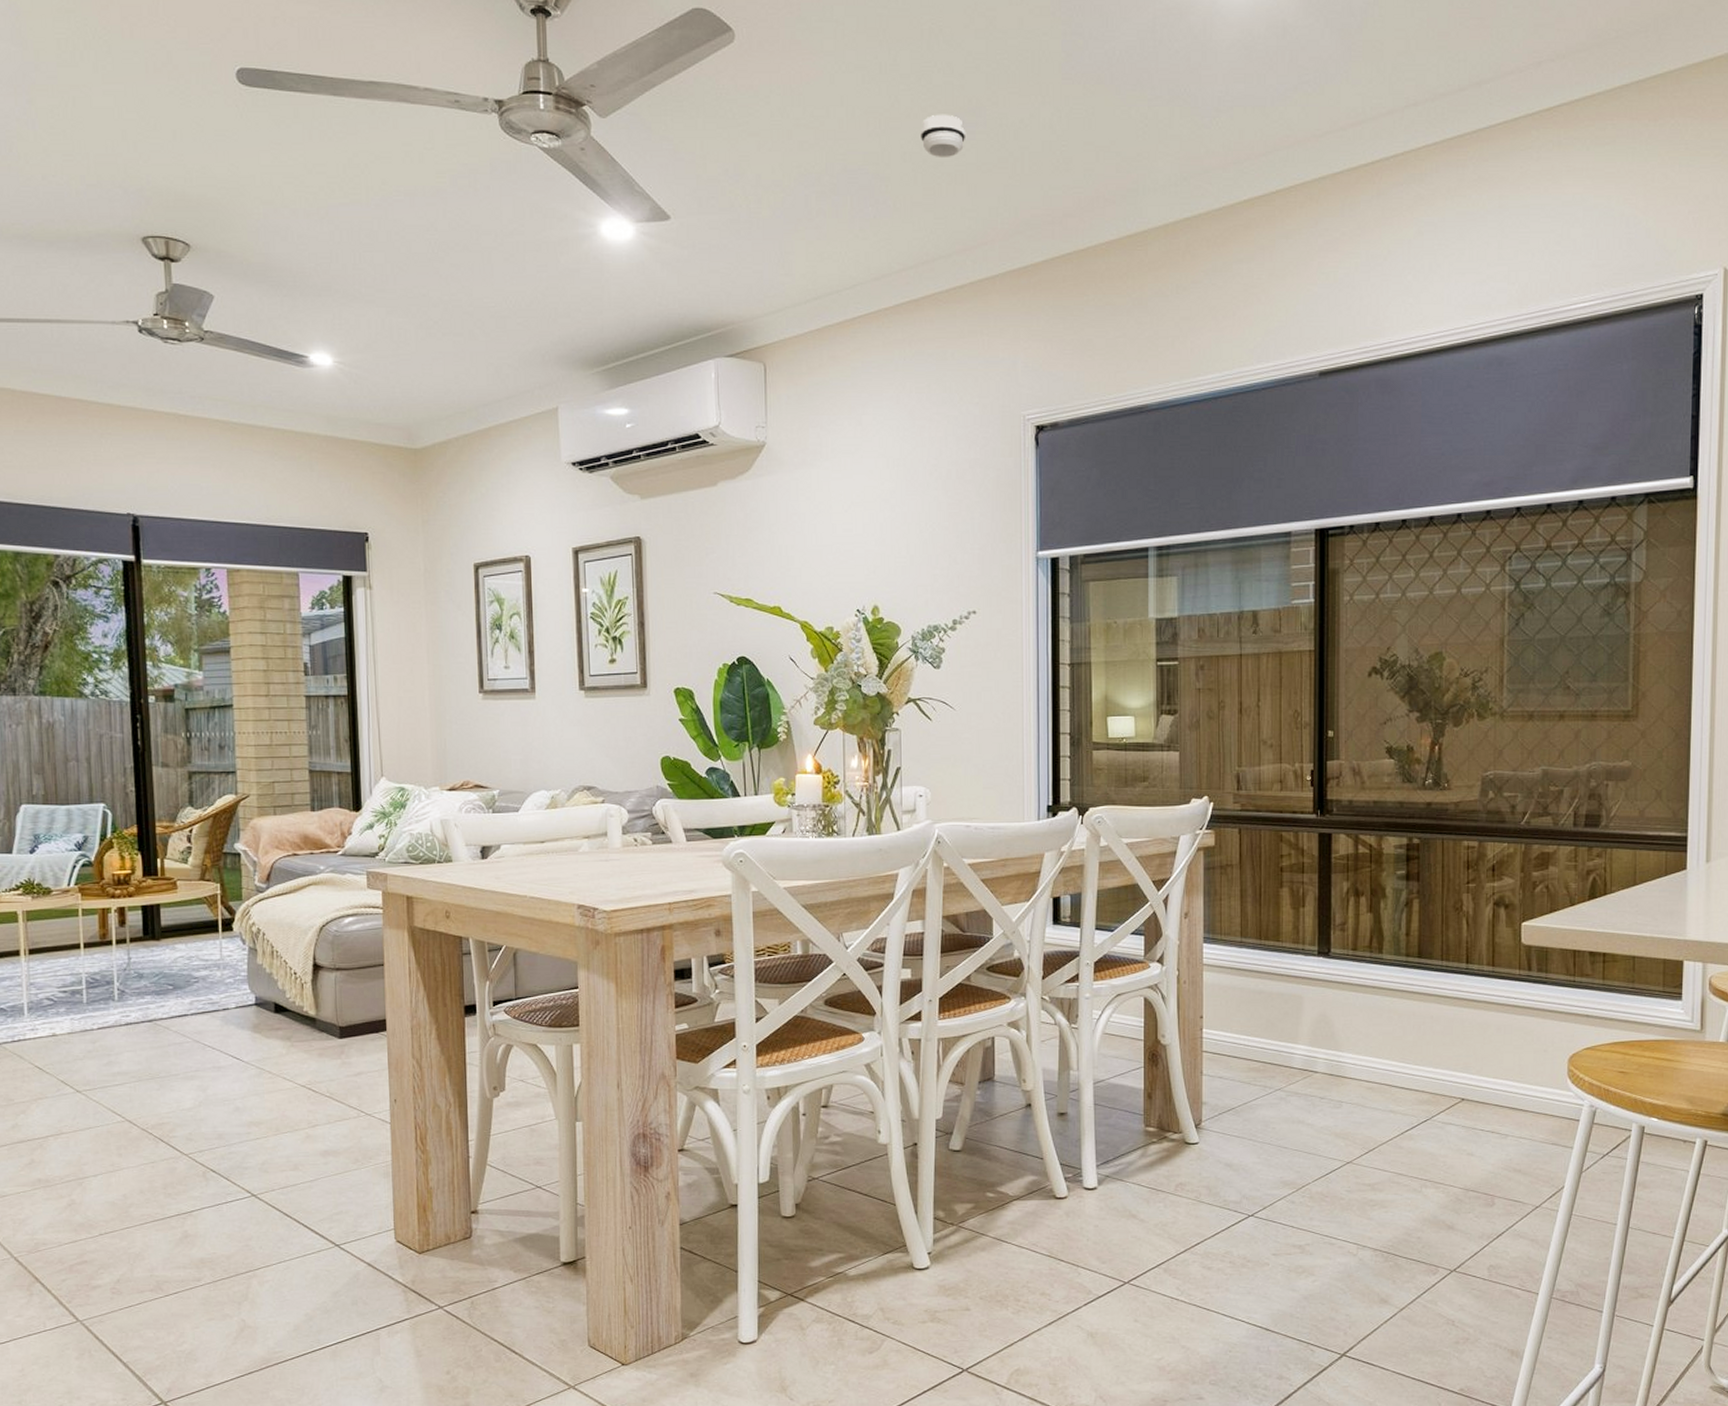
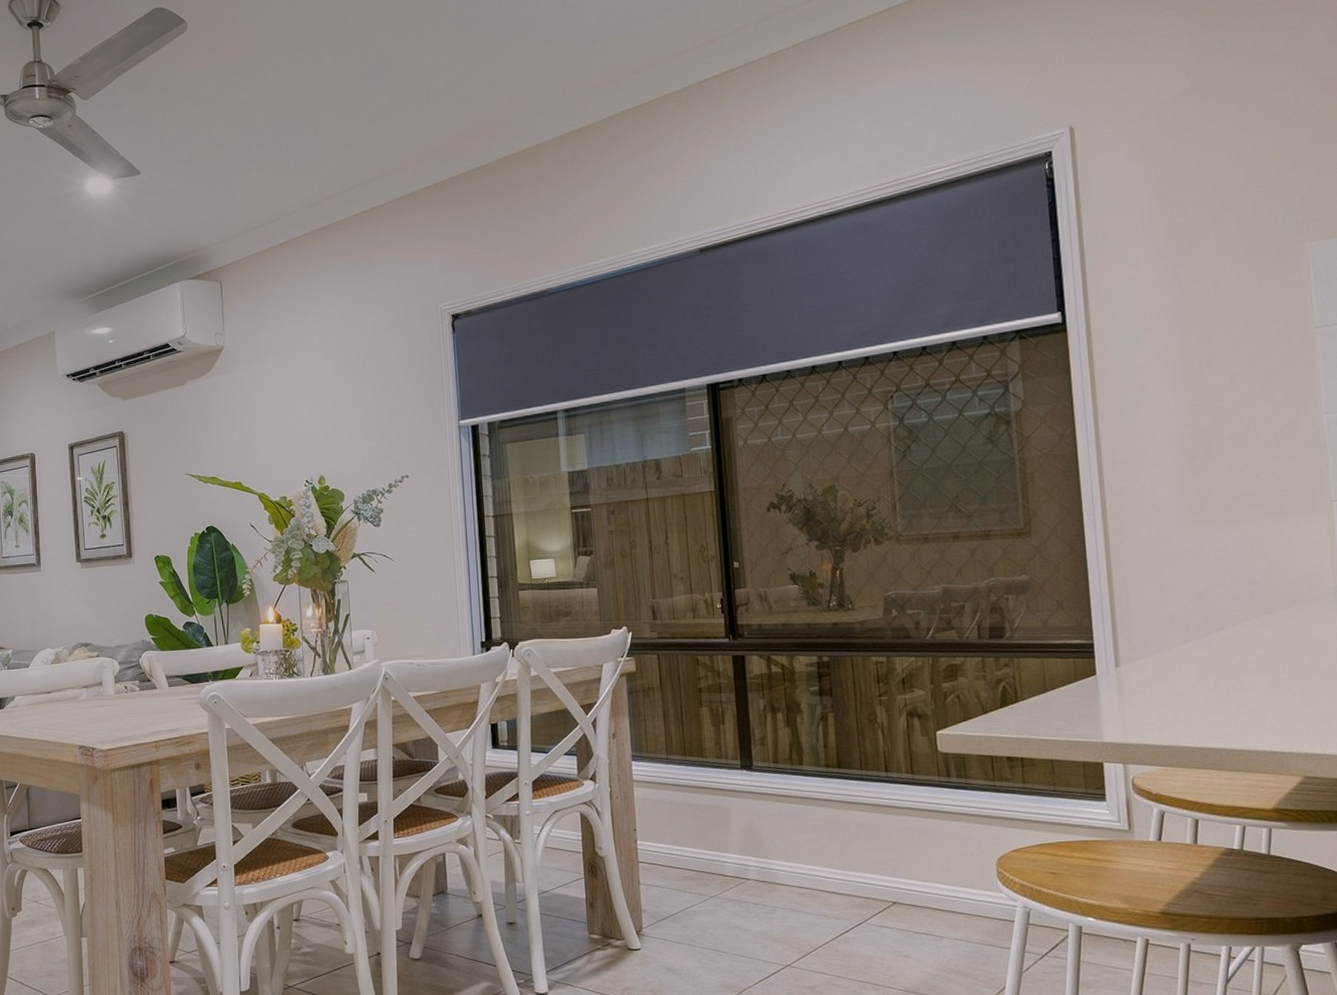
smoke detector: present [921,114,966,158] -> none [341,68,380,104]

